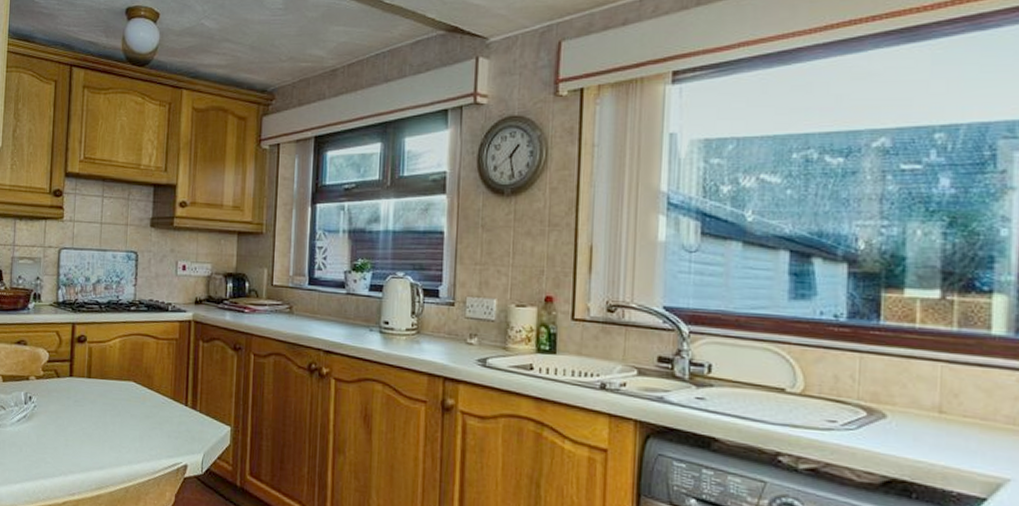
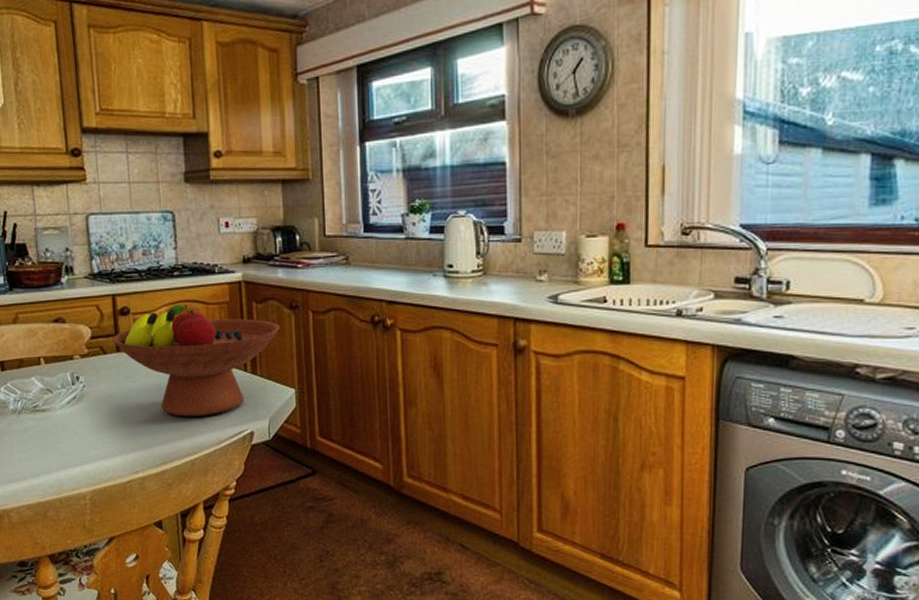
fruit bowl: none [66,336,222,445] -> present [111,304,280,417]

